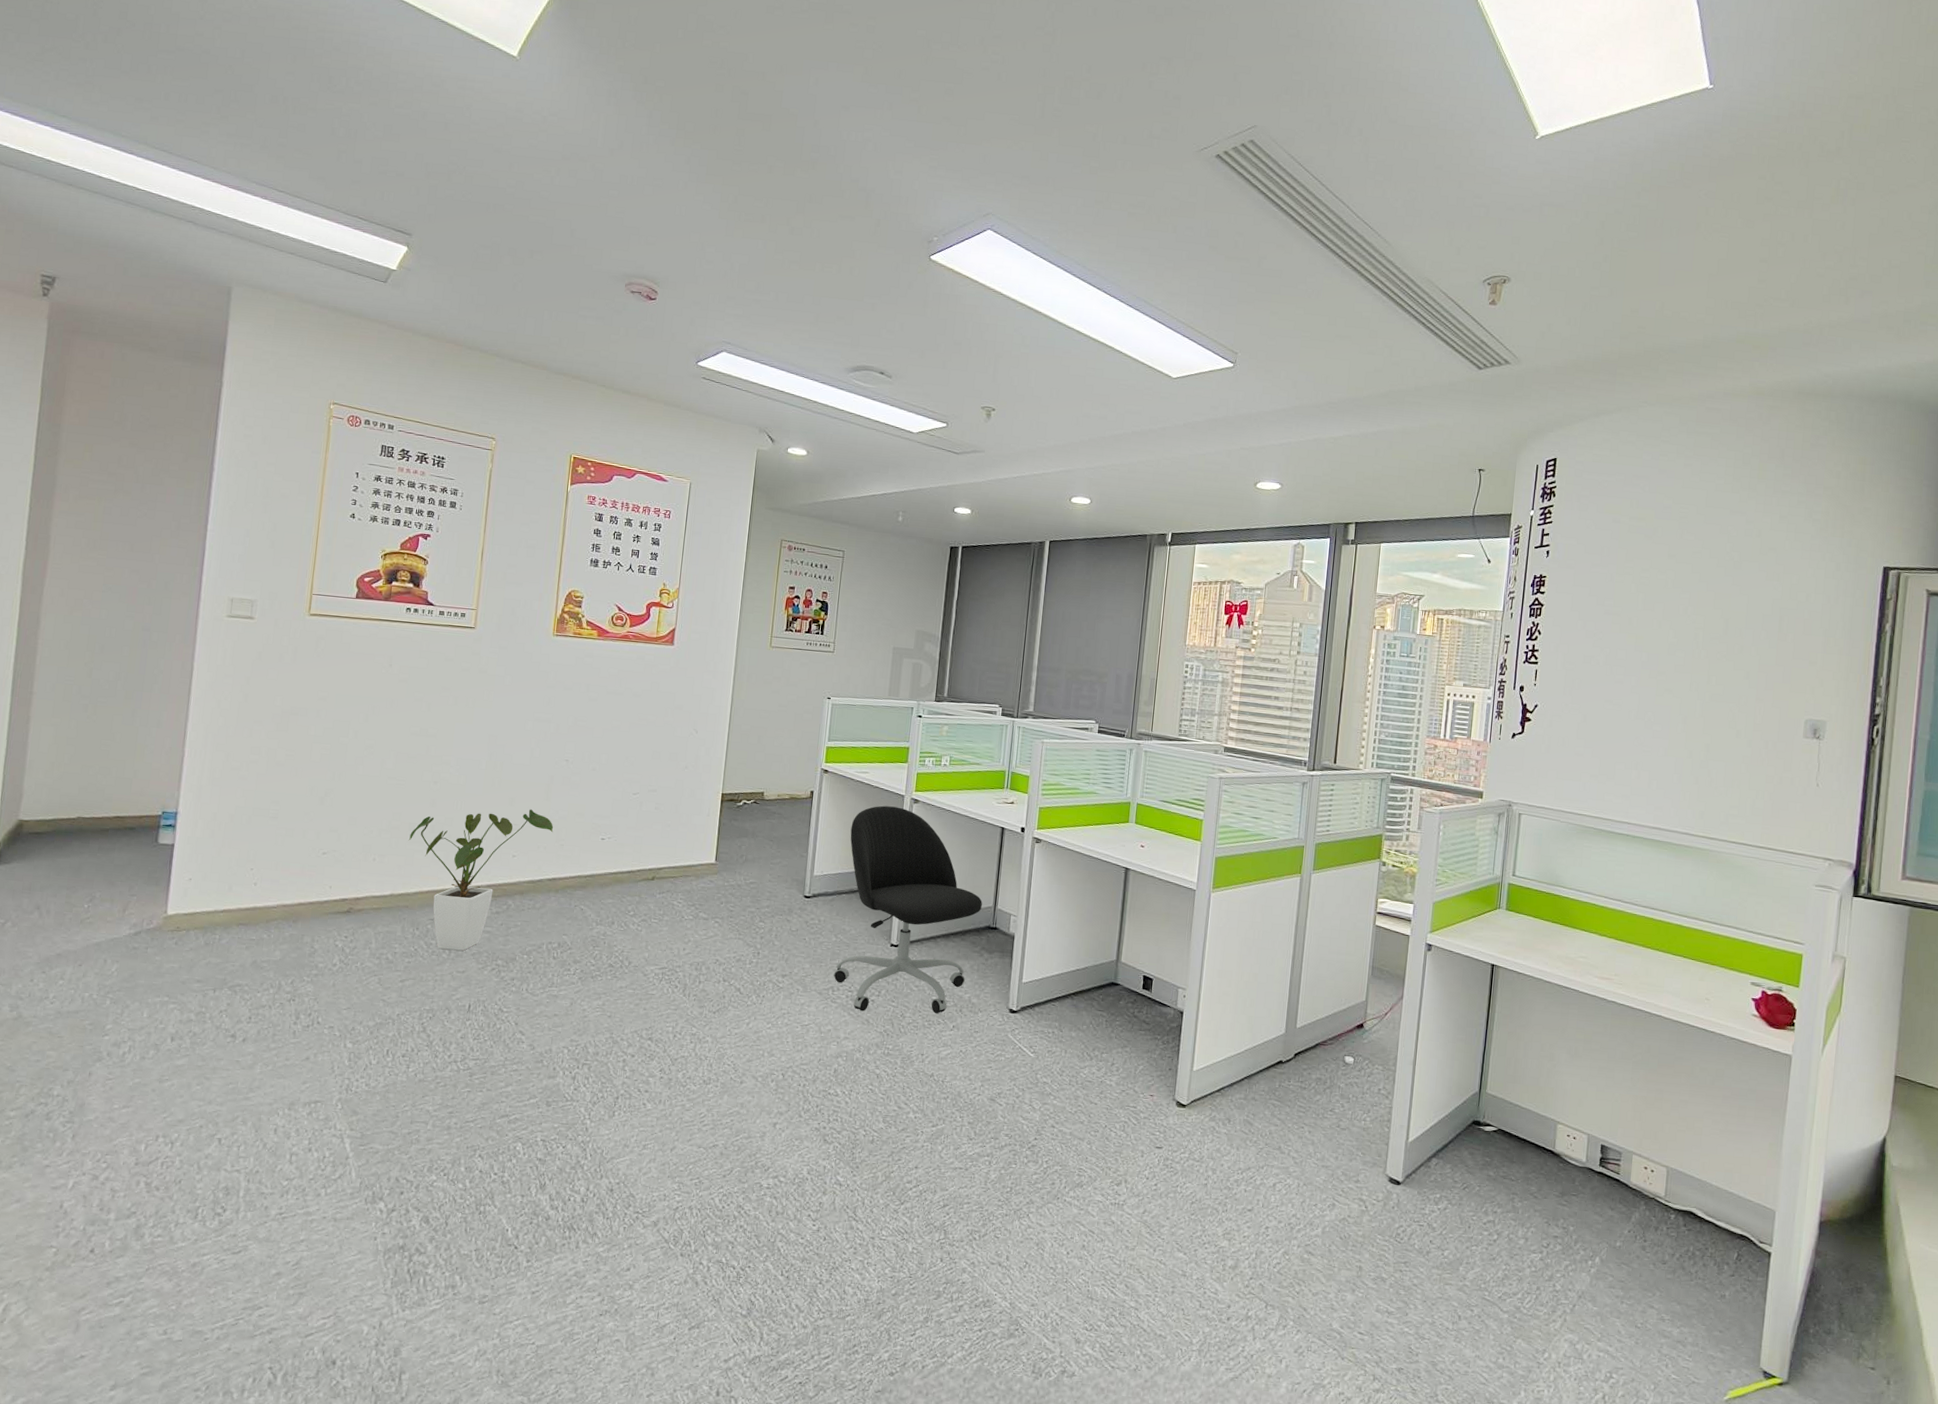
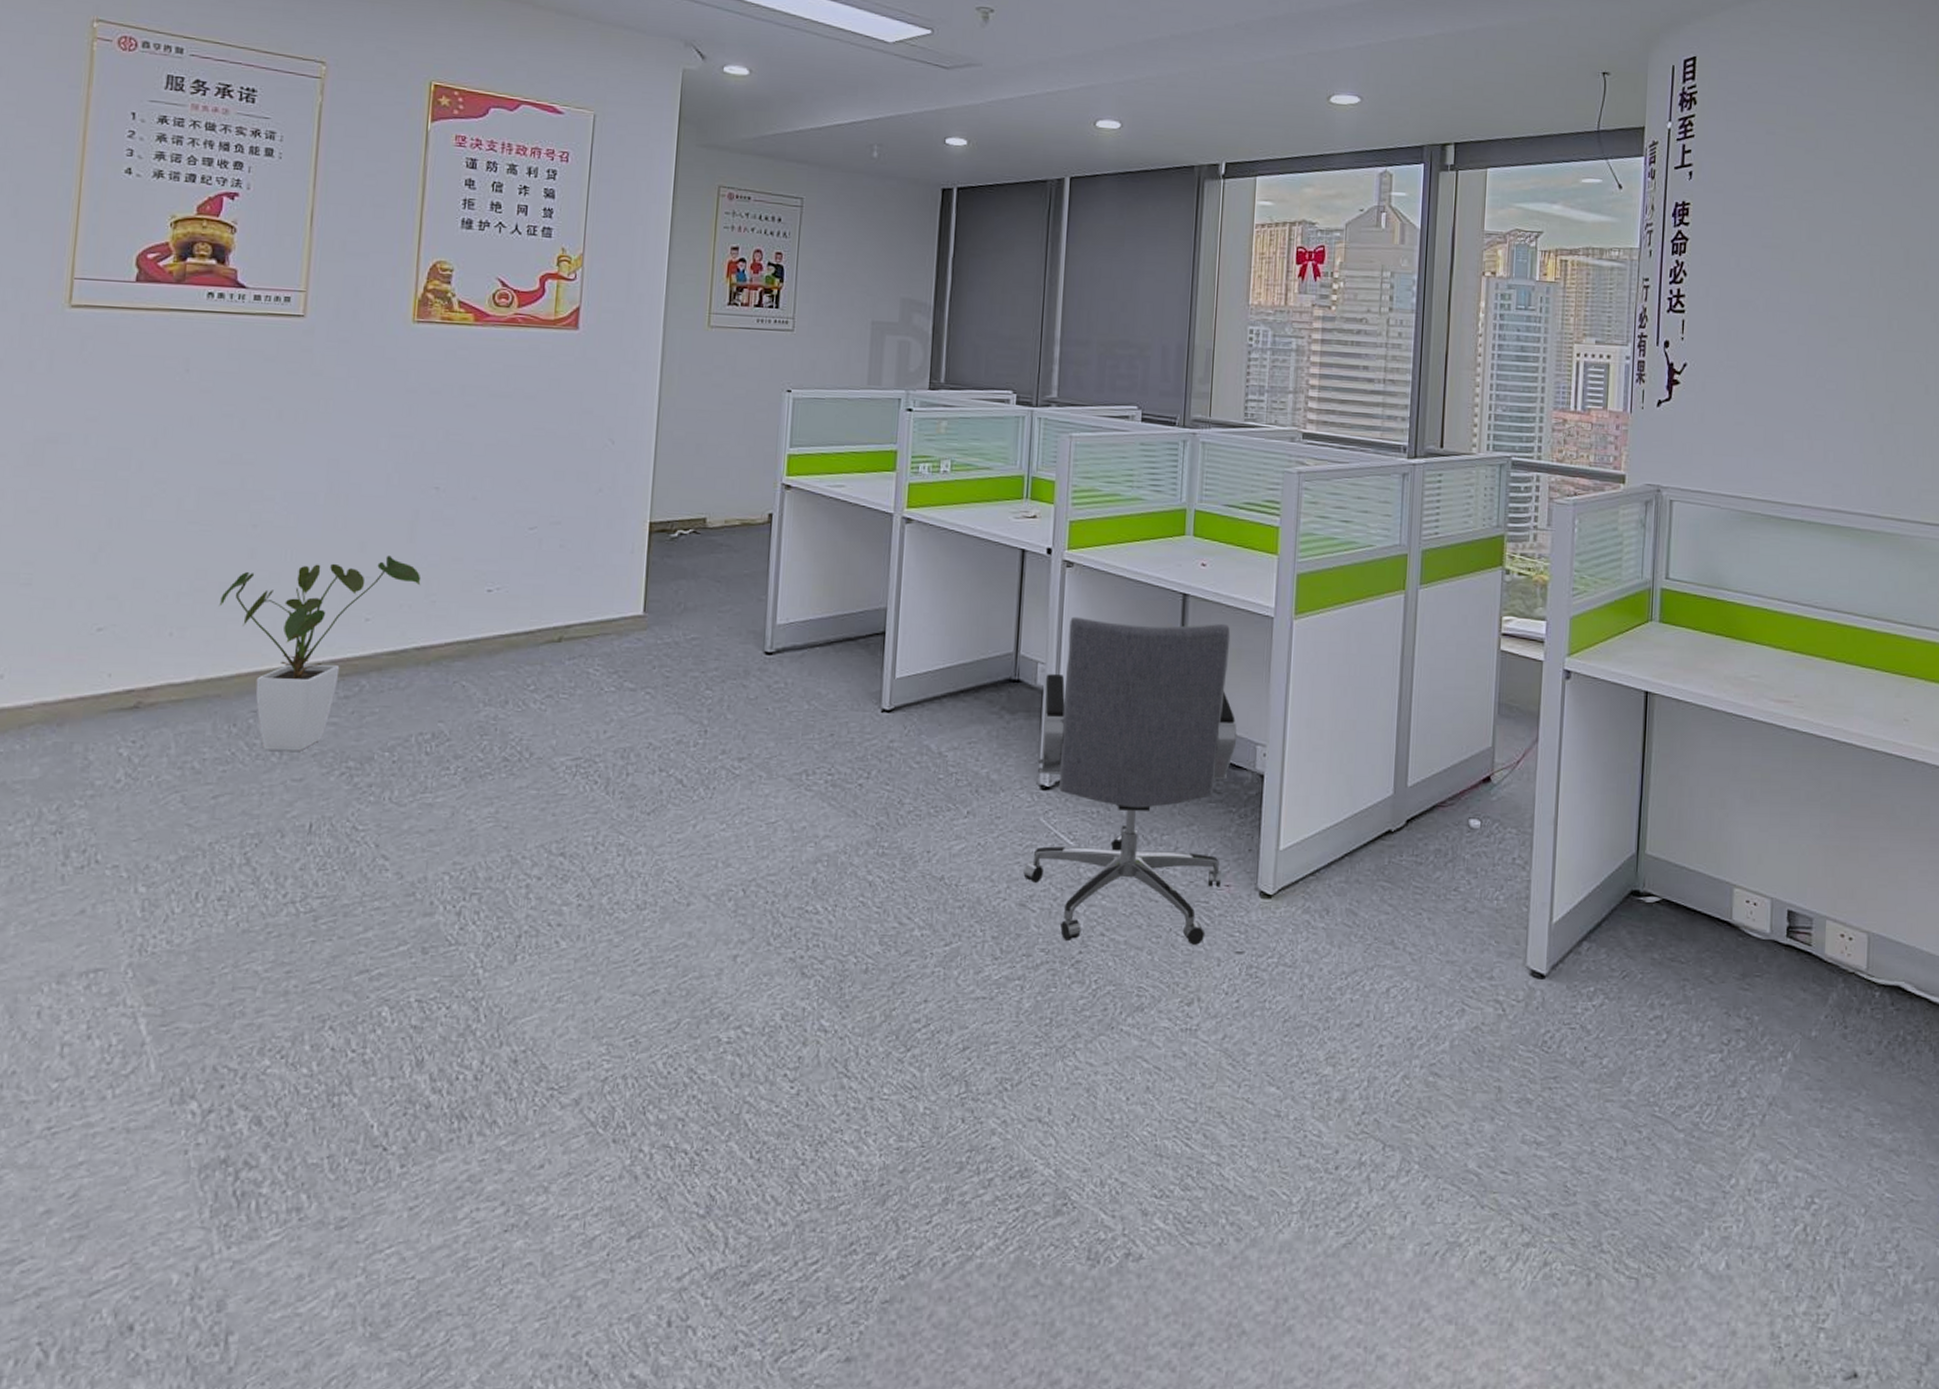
office chair: present [833,805,982,1014] -> none [807,528,1000,800]
office chair: none [994,881,1164,1140] -> present [1023,616,1237,945]

